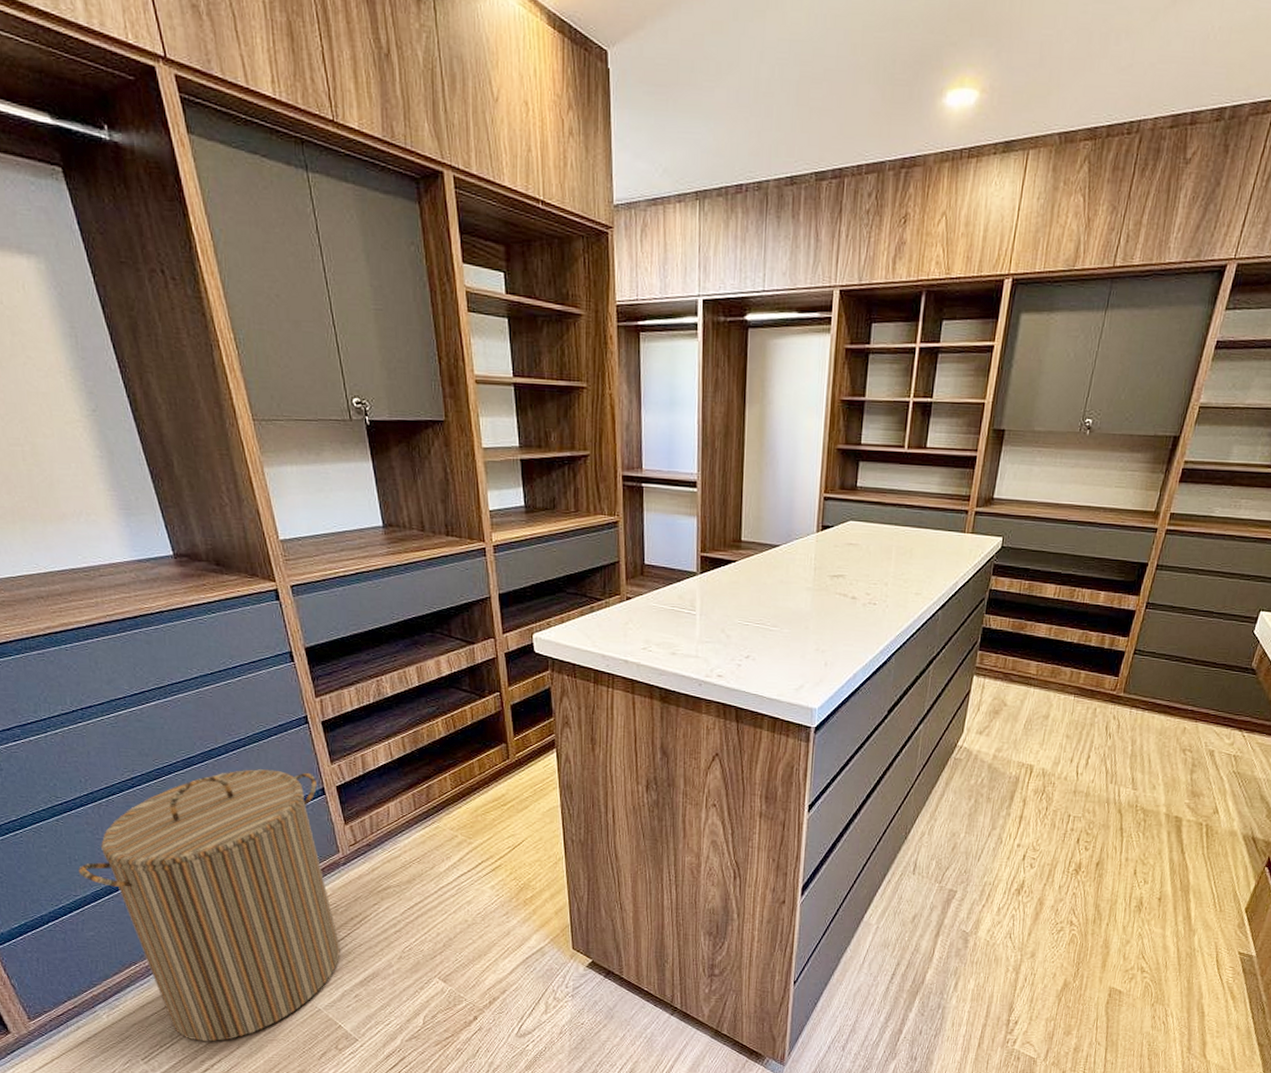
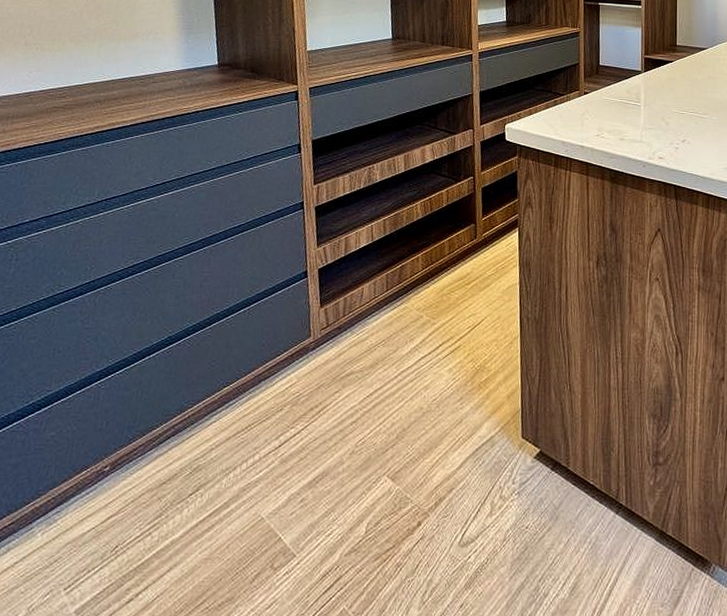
laundry hamper: present [79,769,342,1041] -> none [59,254,302,562]

